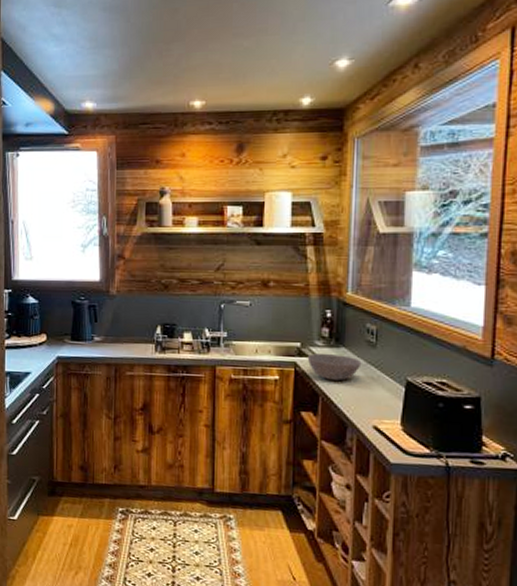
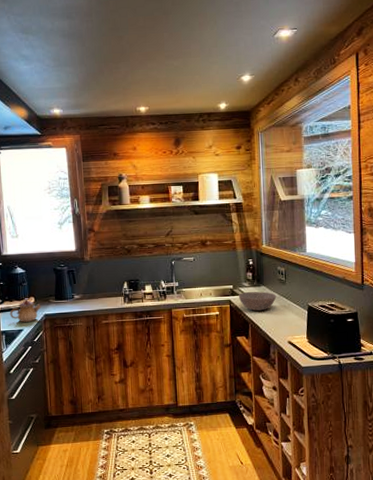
teapot: none [16,334,54,365] -> present [9,298,42,323]

